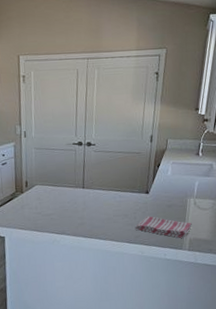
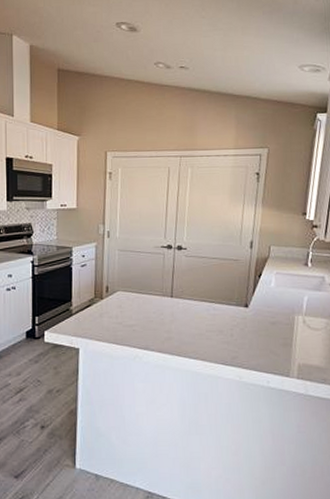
dish towel: present [136,216,192,238] -> none [232,333,301,363]

